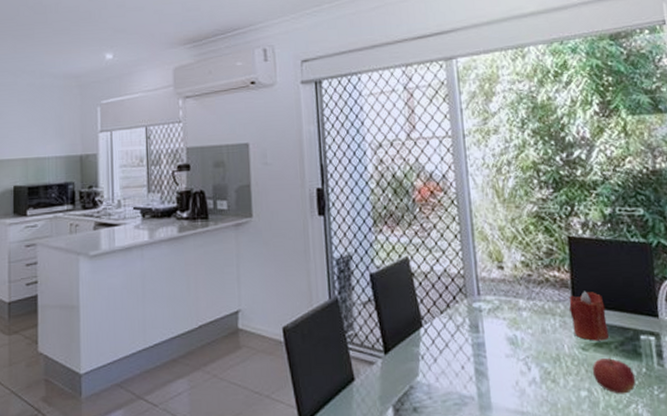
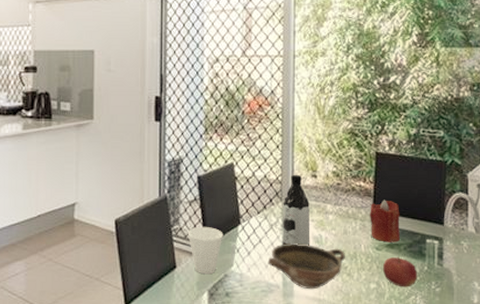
cup: none [364,330,405,387] -> present [187,226,223,275]
bowl: none [457,346,547,401] -> present [267,243,345,290]
water bottle: none [468,266,505,349] -> present [283,174,310,246]

